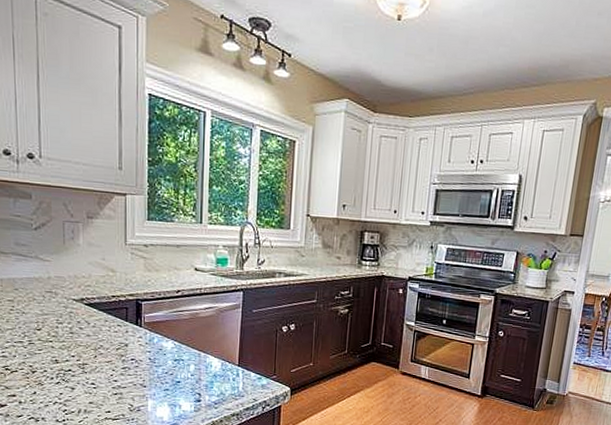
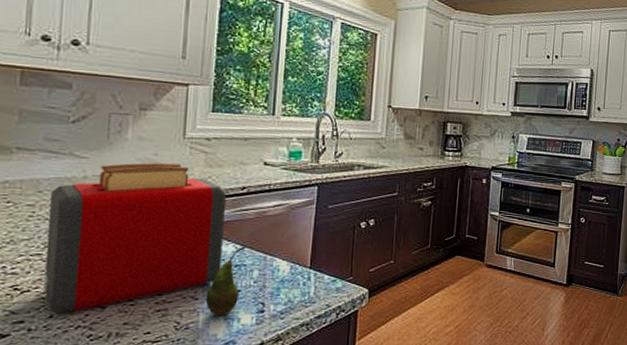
toaster: none [24,266,164,391] -> present [43,162,226,314]
fruit: none [152,343,183,402] -> present [205,246,246,315]

